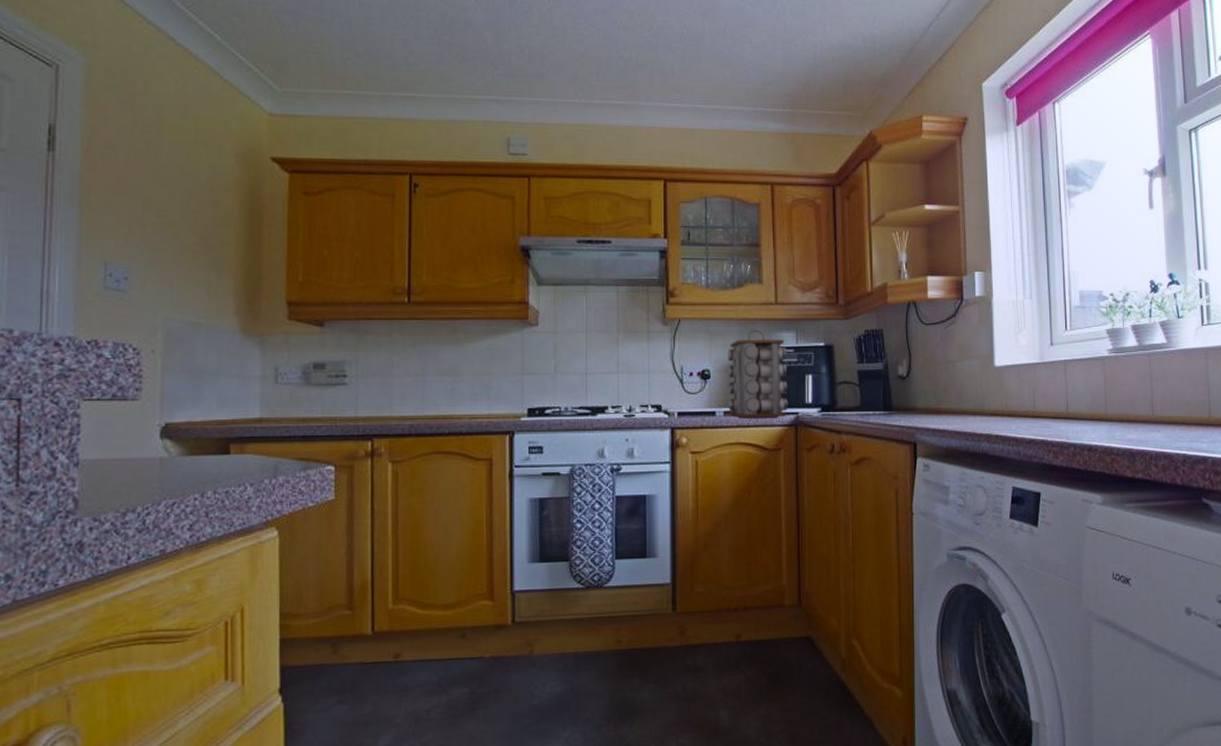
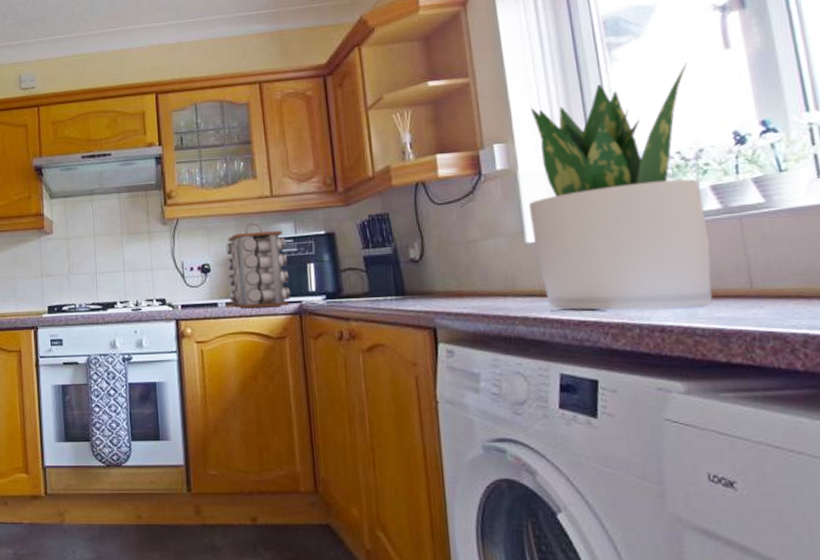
planter: none [998,216,1128,431] -> present [528,62,713,310]

